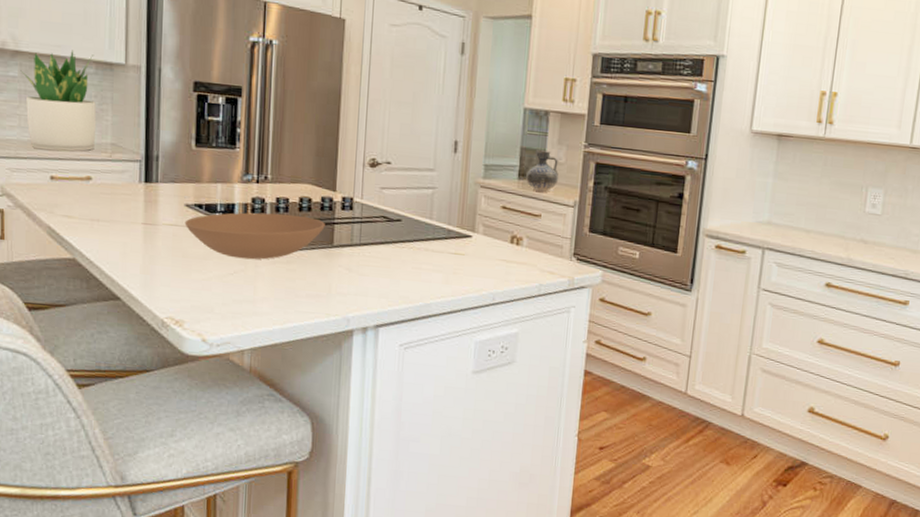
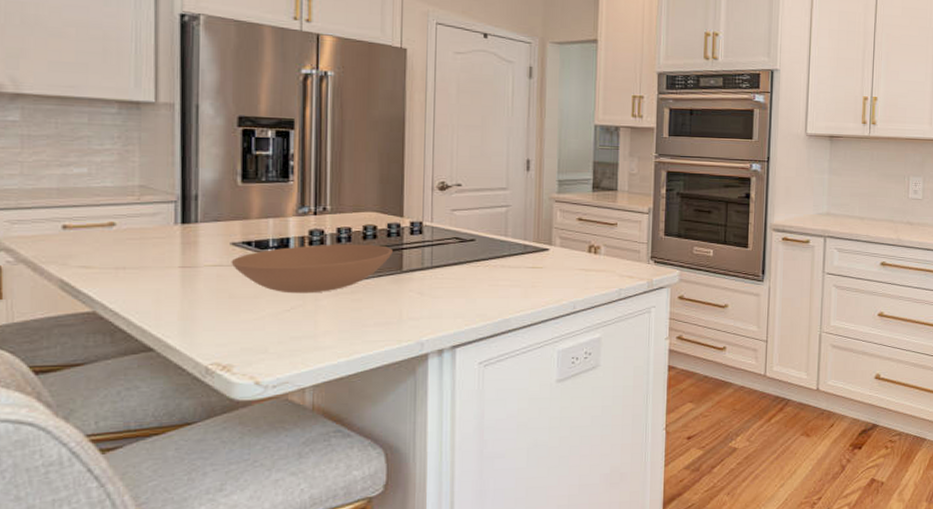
planter: present [20,50,97,152] -> none [22,90,121,198]
ceramic jug: present [526,150,559,192] -> none [600,163,633,202]

